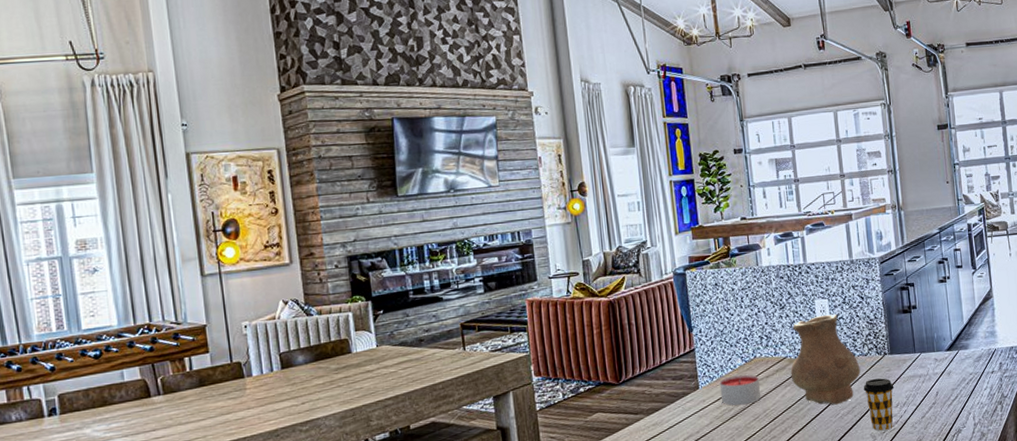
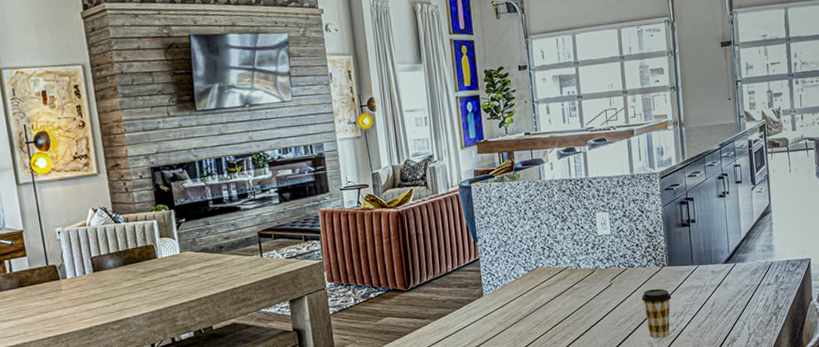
candle: present [719,374,761,406] -> none [503,283,543,313]
vase: present [790,313,861,406] -> none [571,226,639,314]

